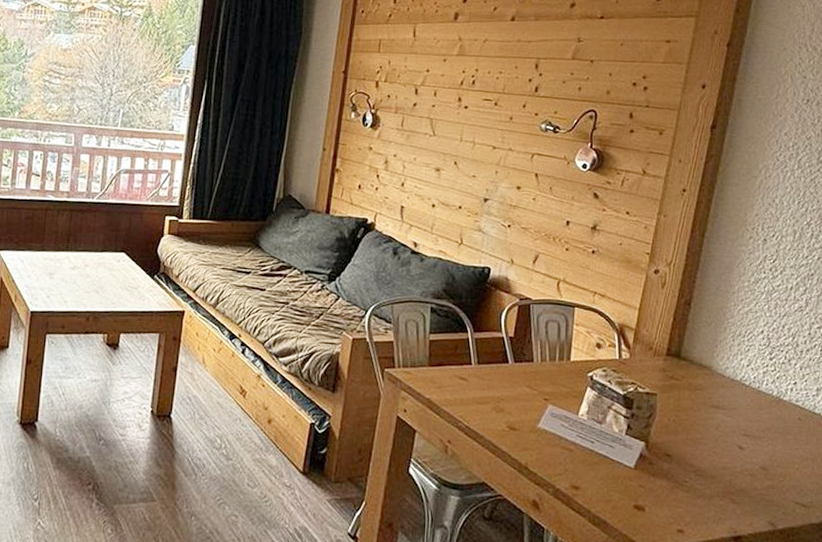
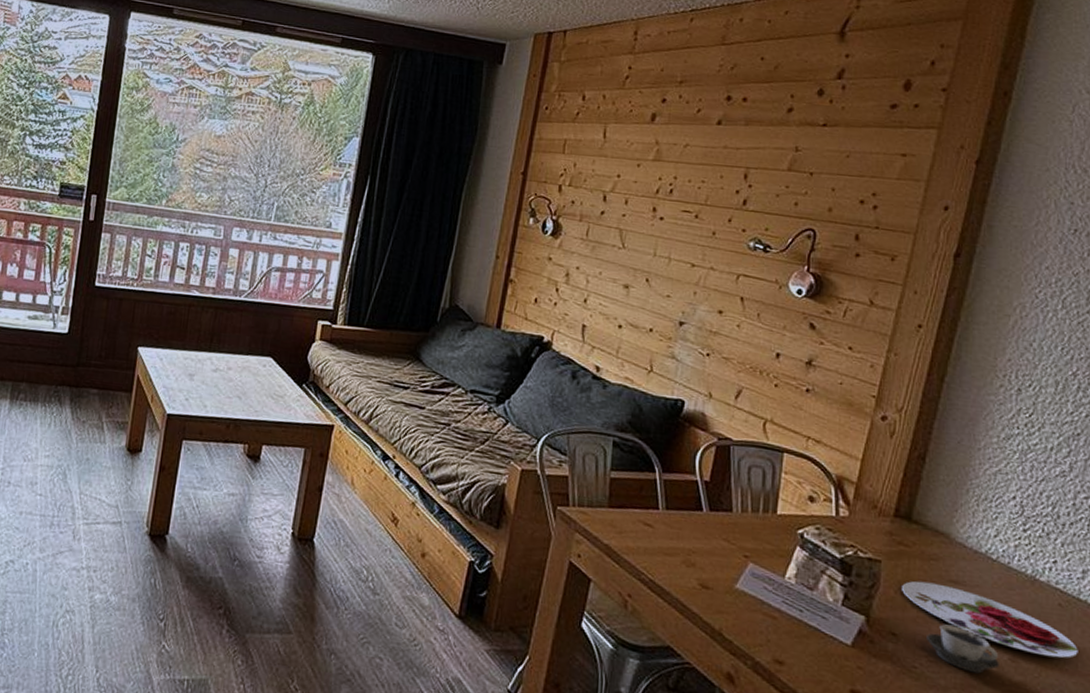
plate: none [674,408,814,464] -> present [902,581,1078,659]
cup: none [695,443,752,482] -> present [927,624,999,674]

